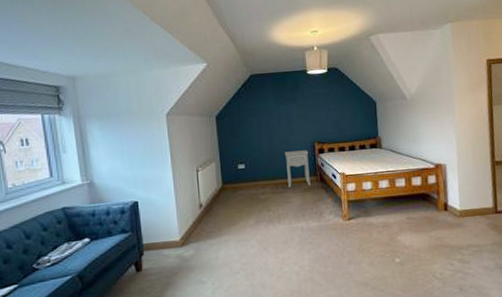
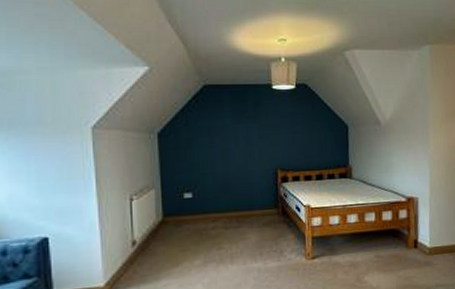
nightstand: present [284,150,311,188] -> none [241,178,271,222]

